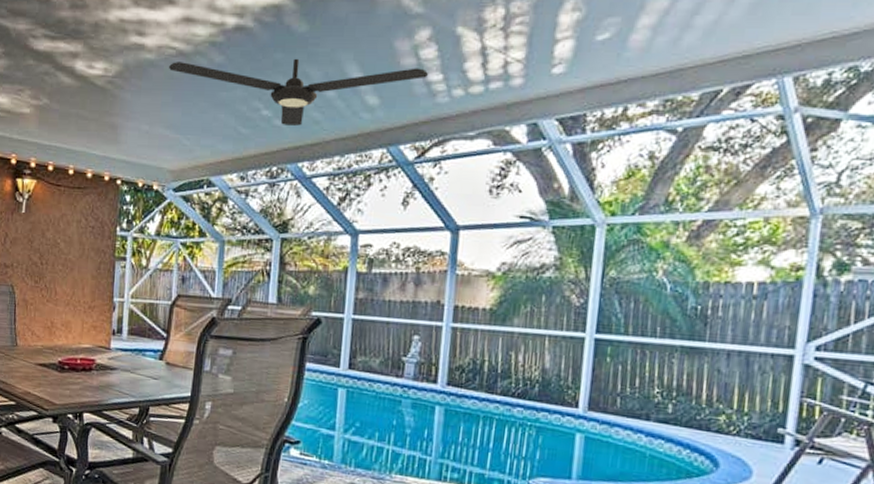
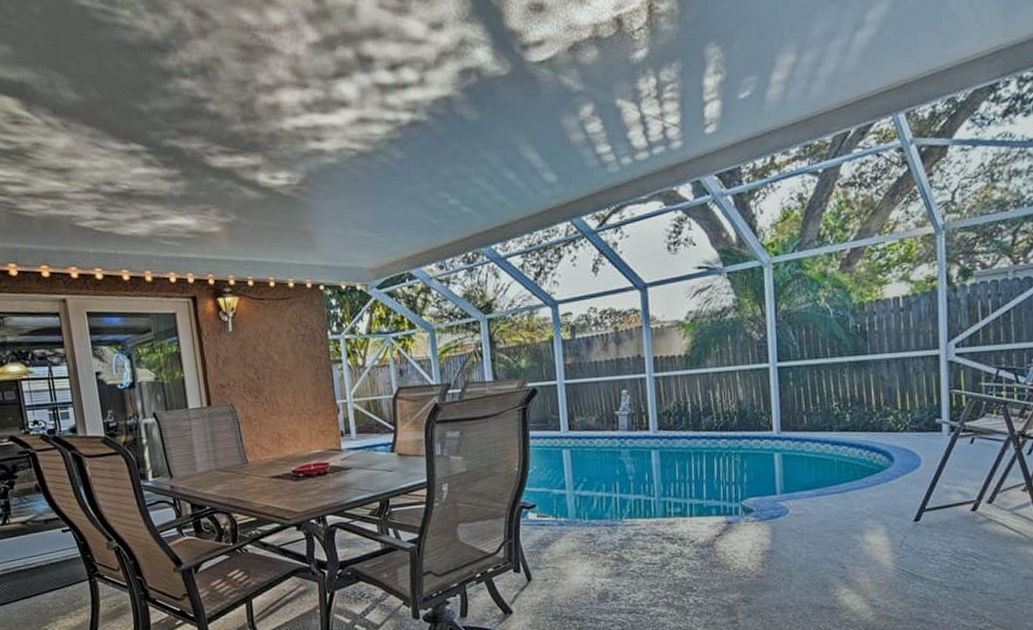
ceiling fan: present [168,58,429,126] -> none [351,142,598,212]

